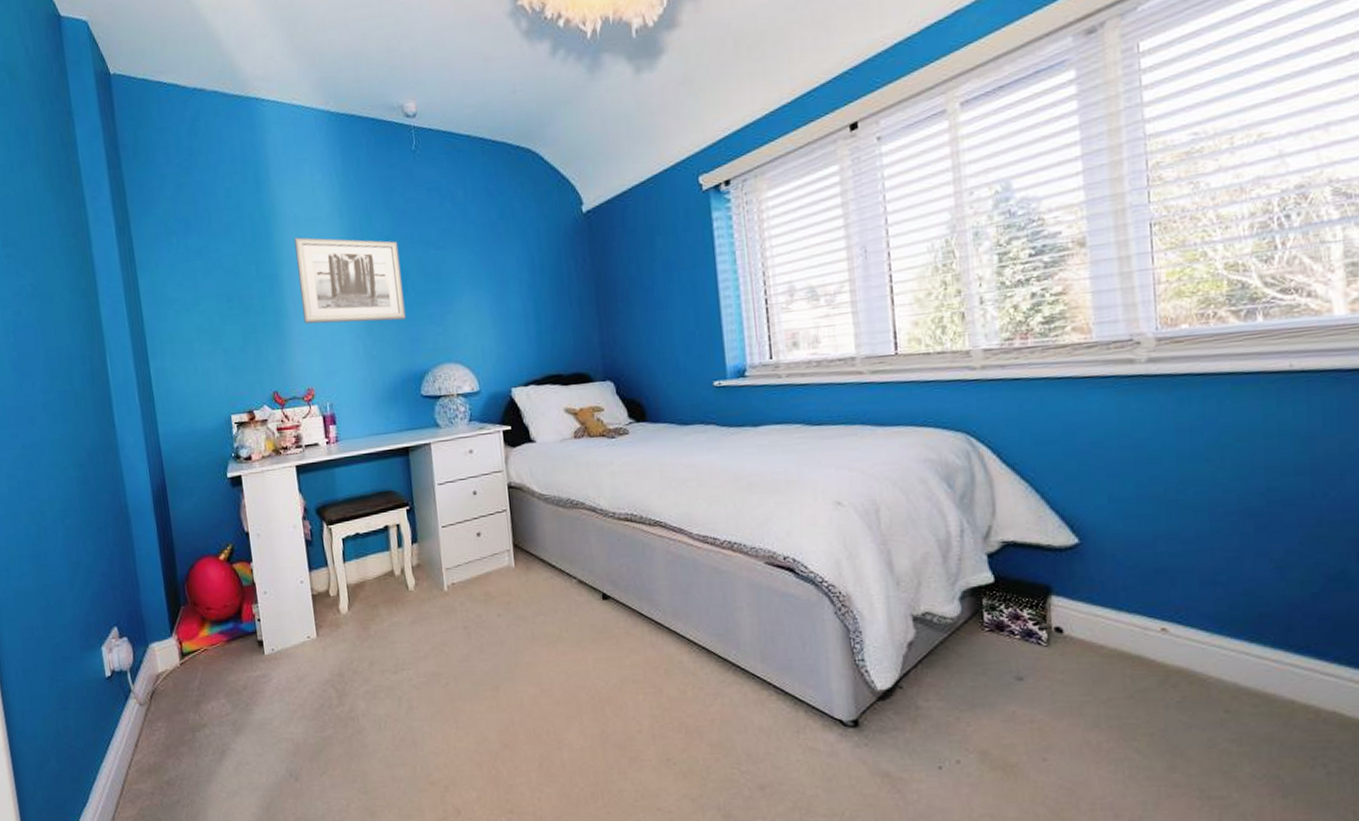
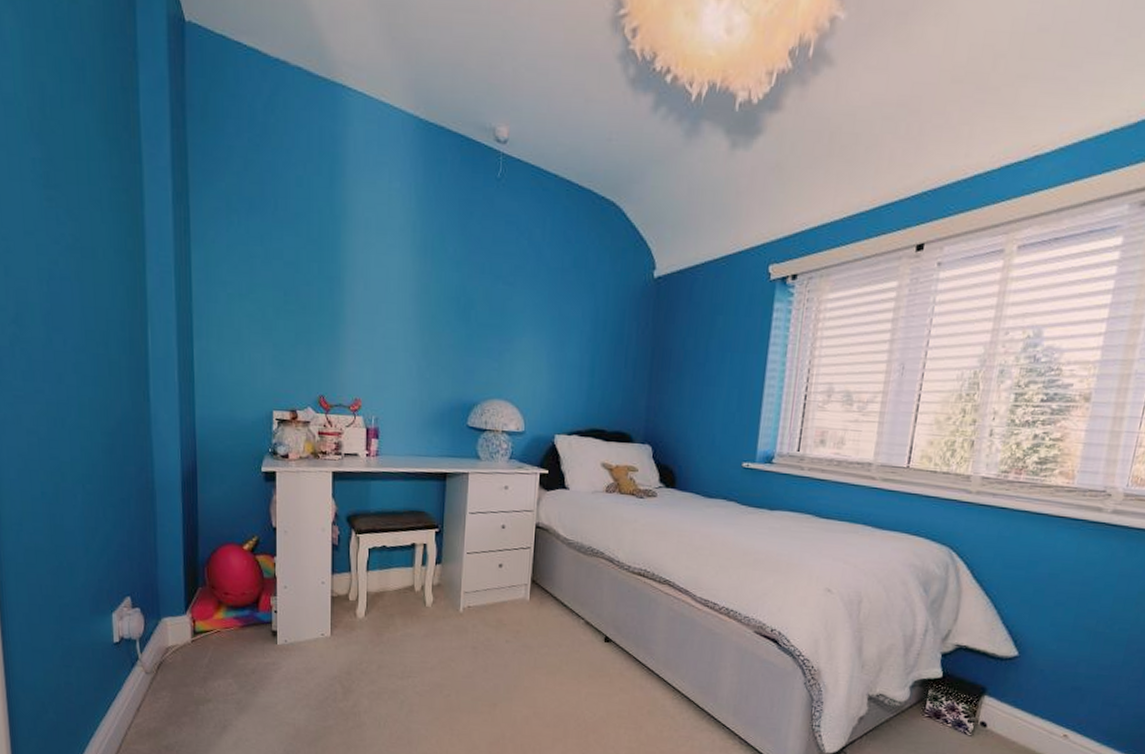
wall art: present [294,237,406,324] -> none [361,243,468,348]

